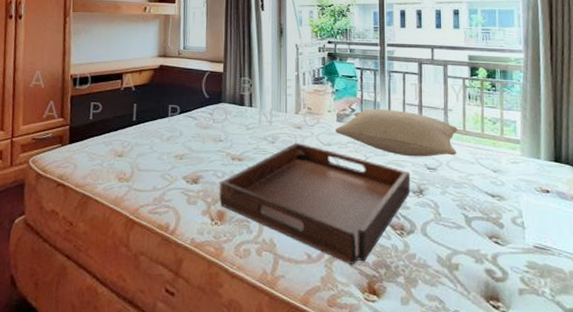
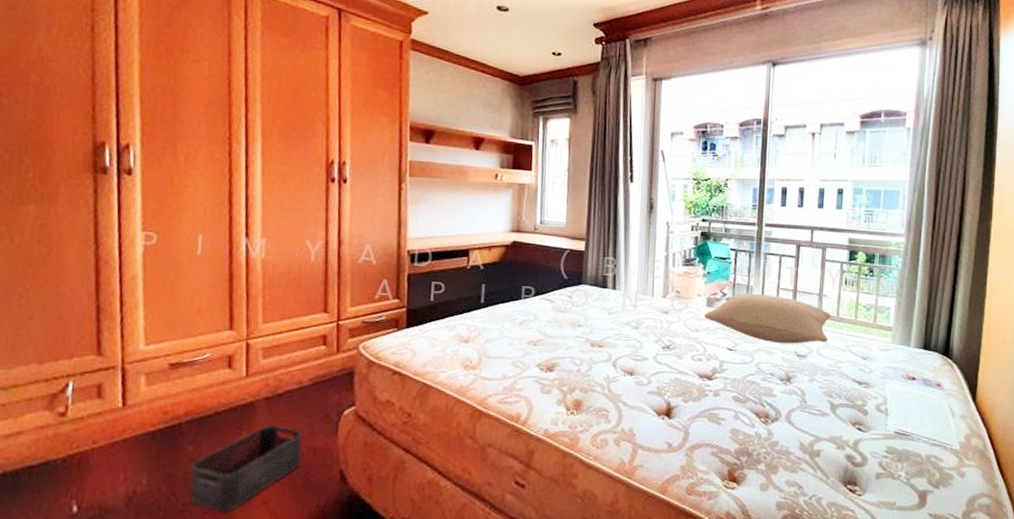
serving tray: present [219,142,411,264] -> none [576,328,779,453]

